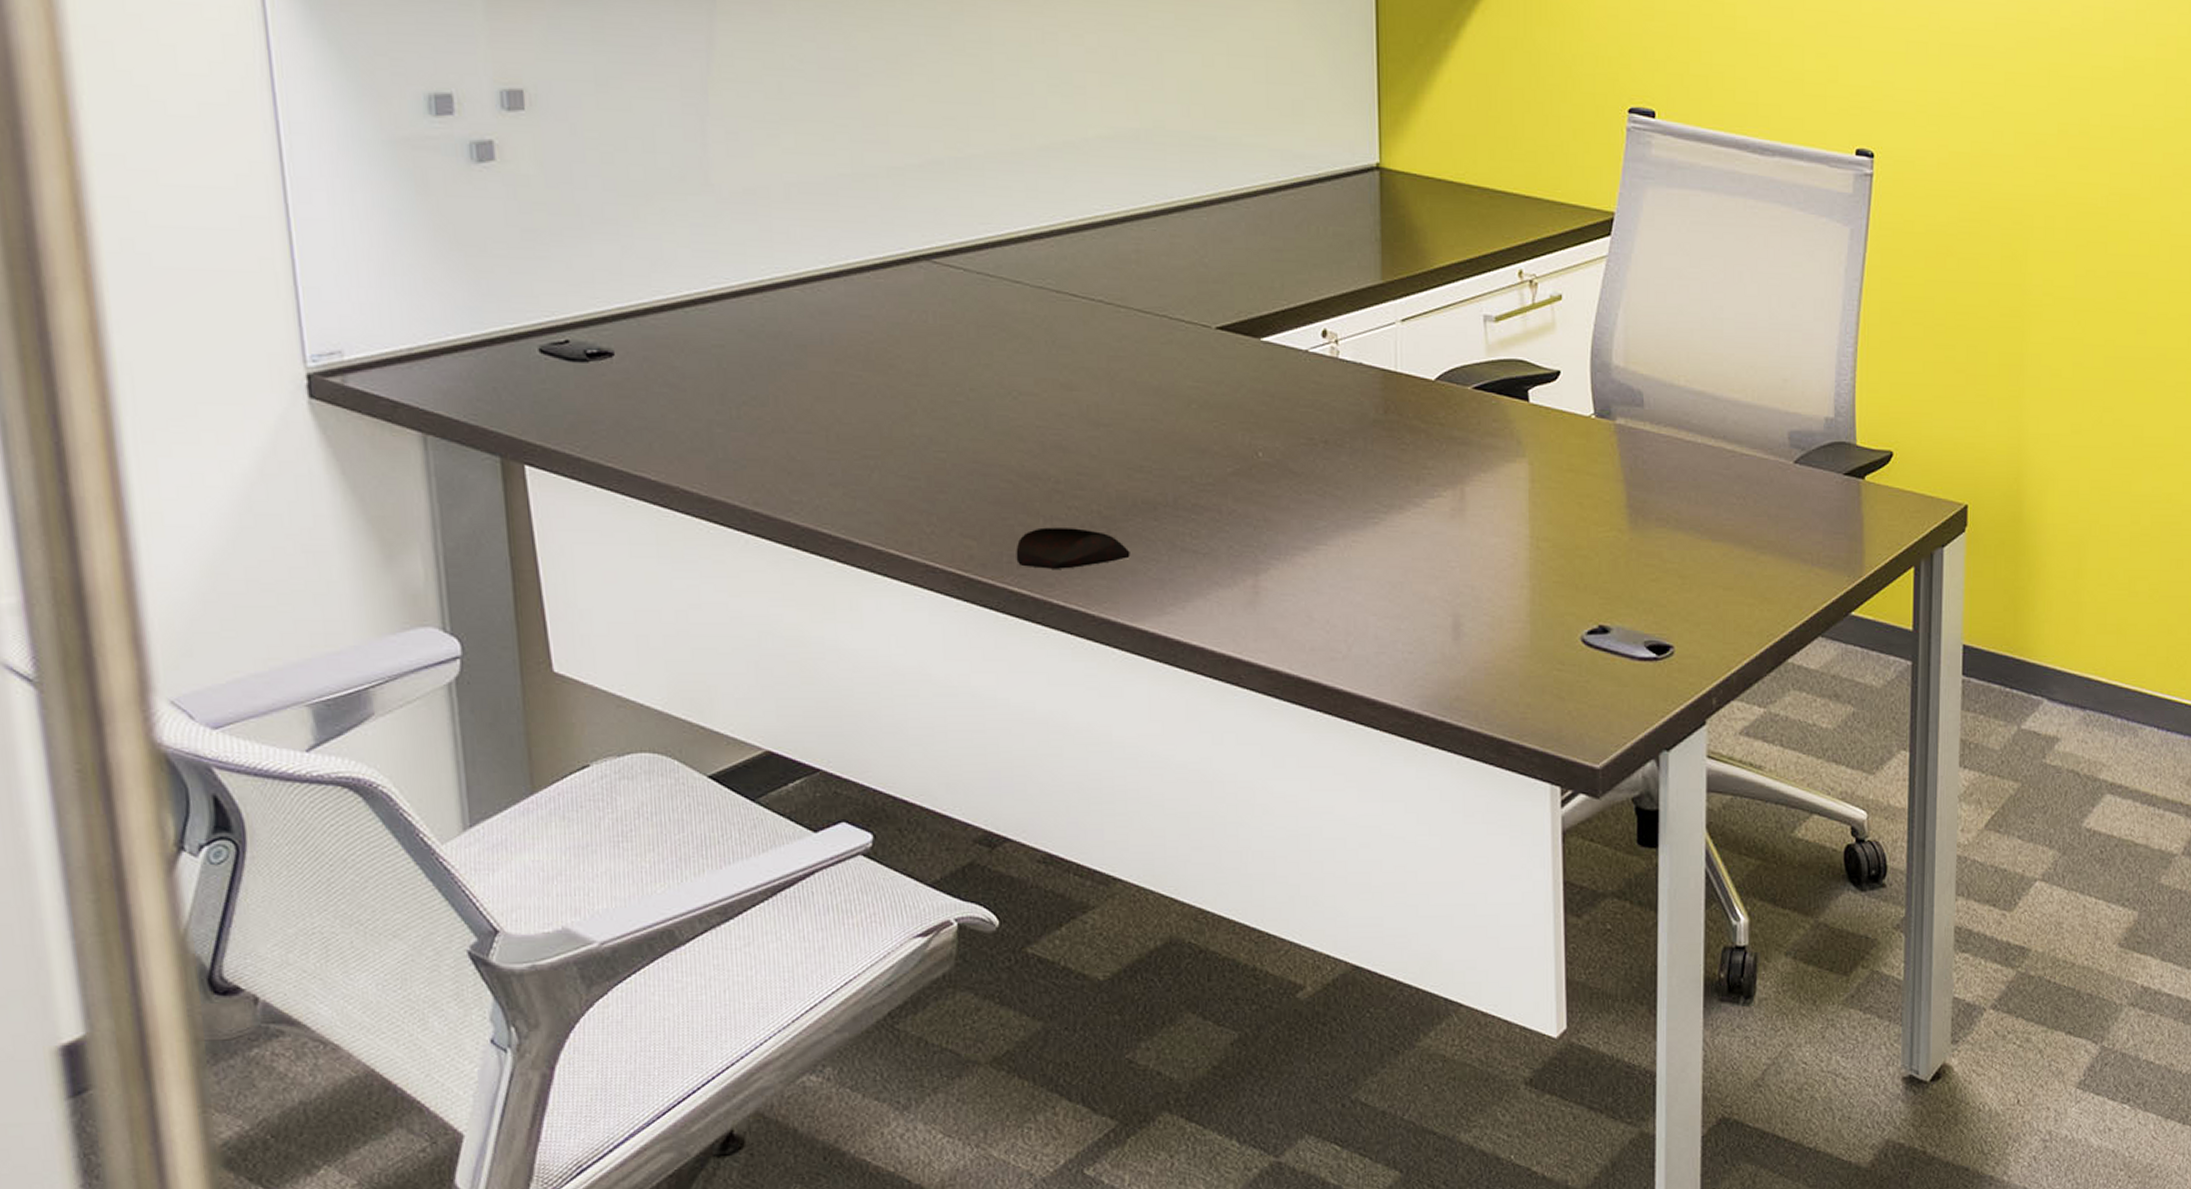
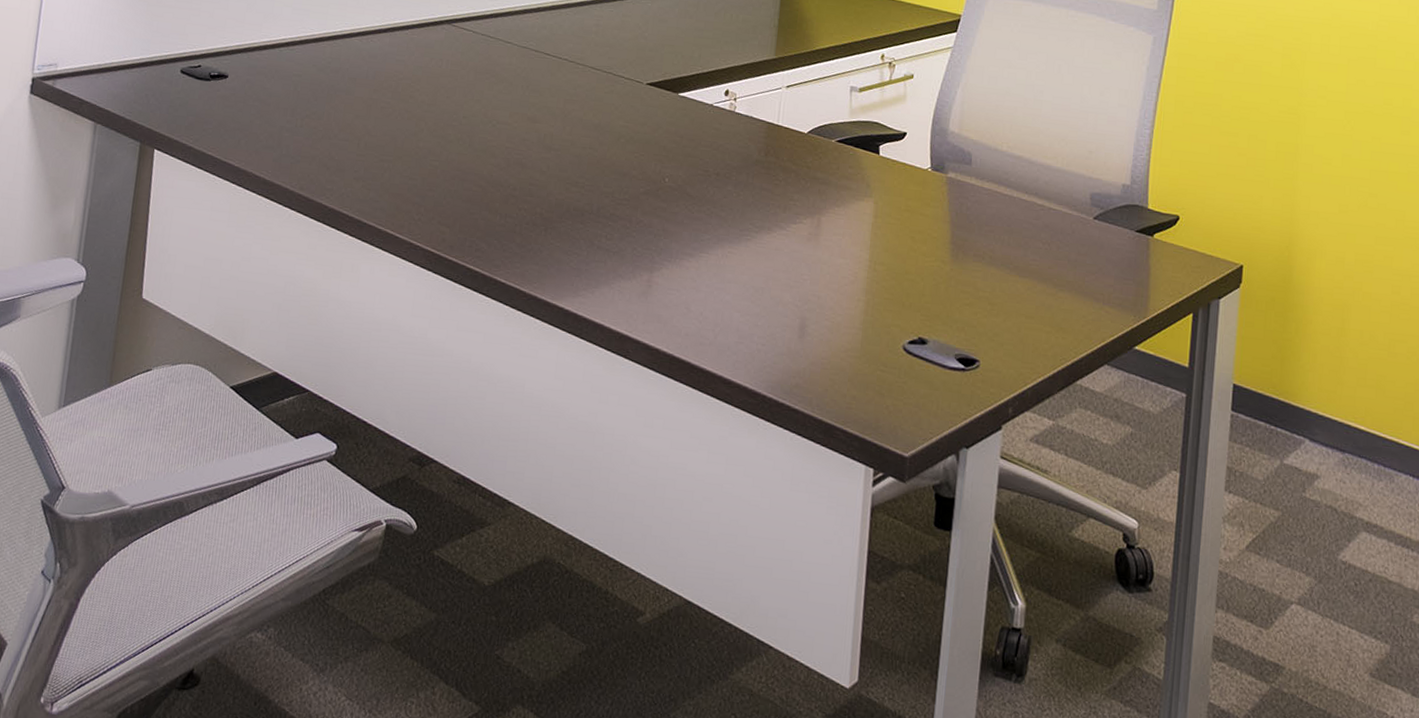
computer mouse: present [1016,527,1130,569] -> none [475,222,560,255]

